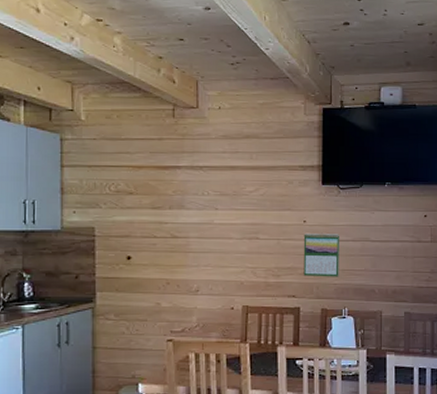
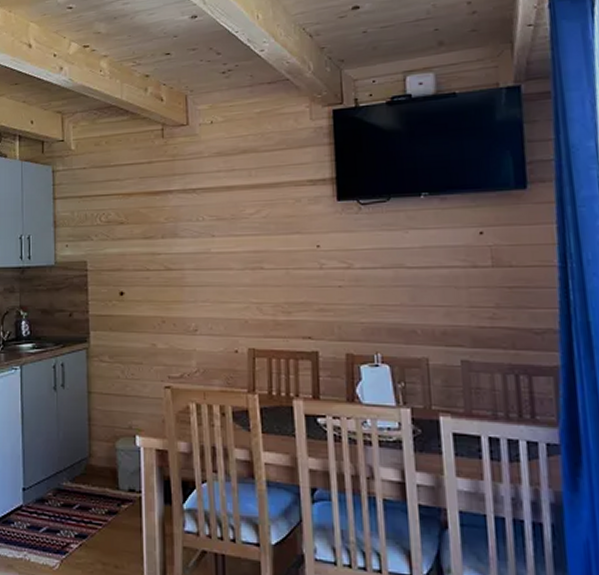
calendar: present [303,232,340,277] -> none [318,259,367,314]

